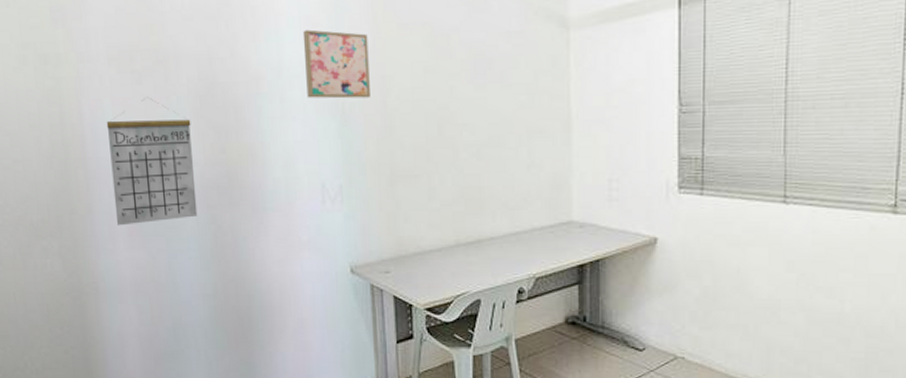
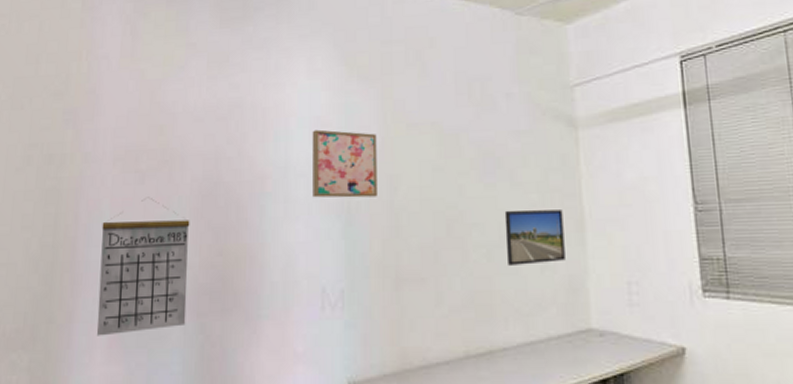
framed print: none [494,111,551,164] -> present [504,209,565,265]

